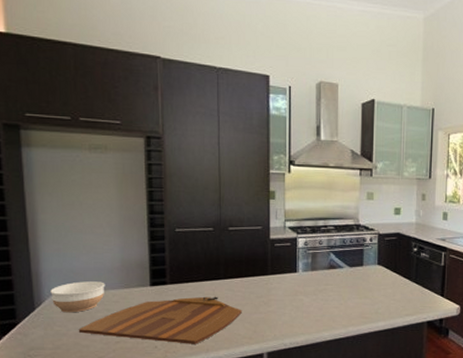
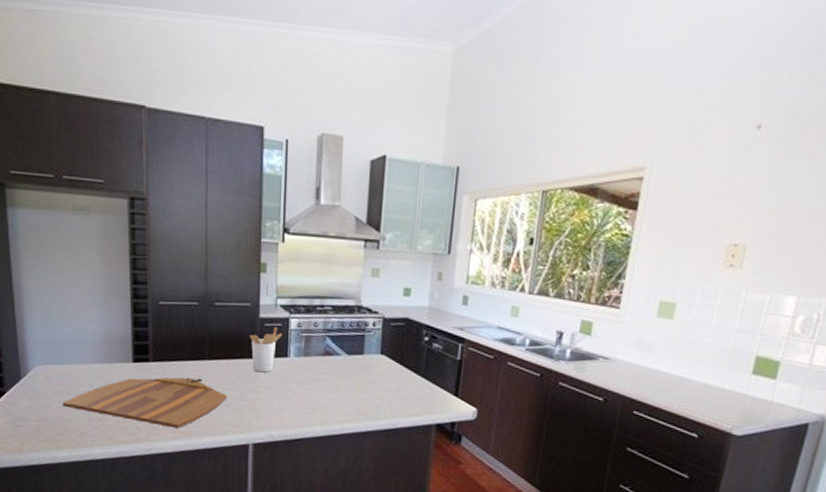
bowl: present [50,281,105,313] -> none [36,353,88,385]
utensil holder: none [261,246,292,288] -> present [249,327,283,373]

